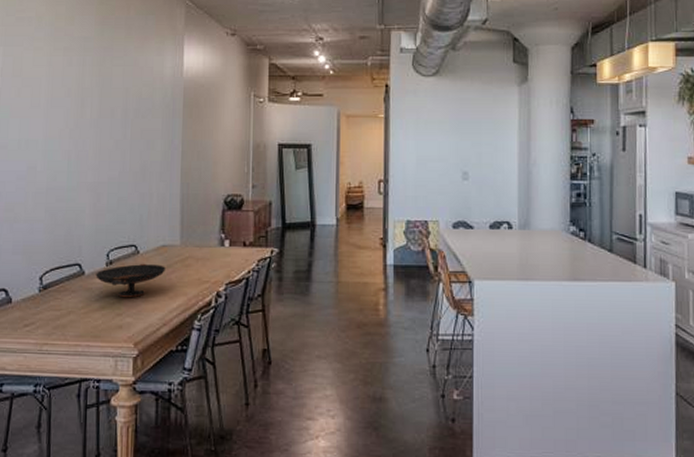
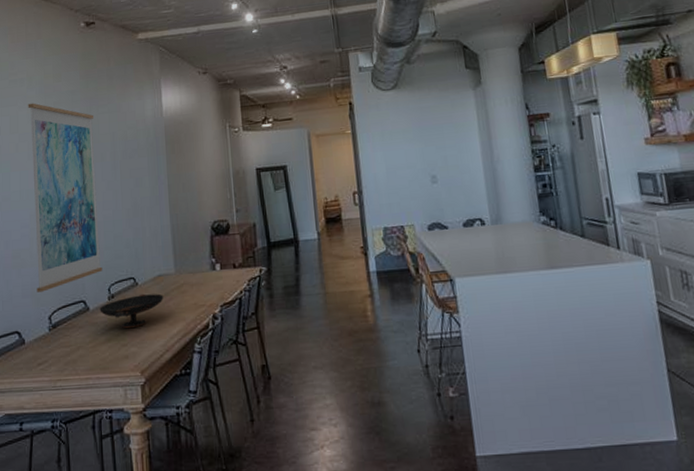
wall art: none [29,45,106,250] -> present [28,103,103,292]

